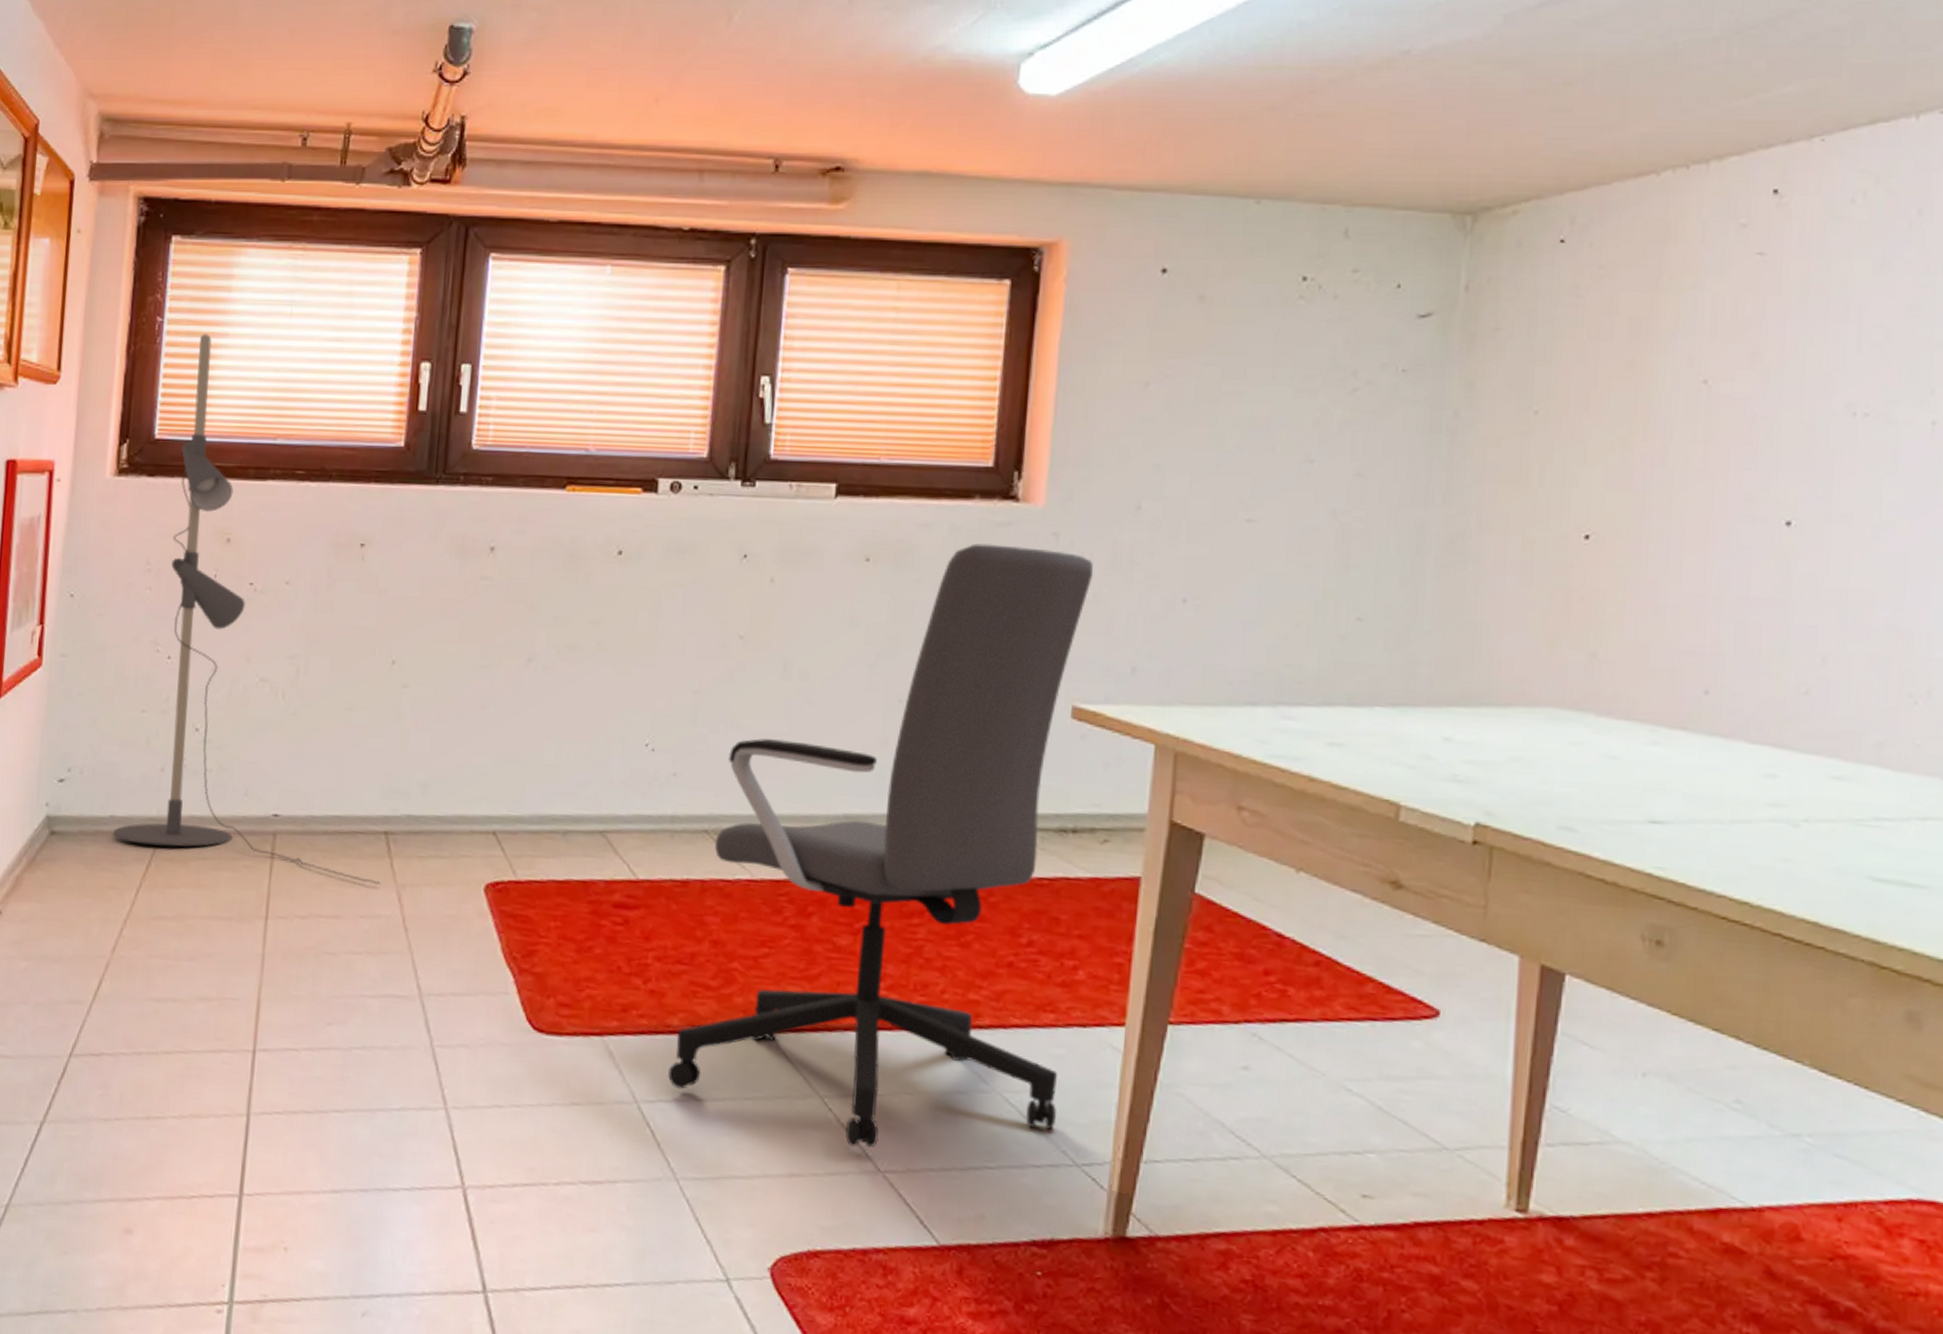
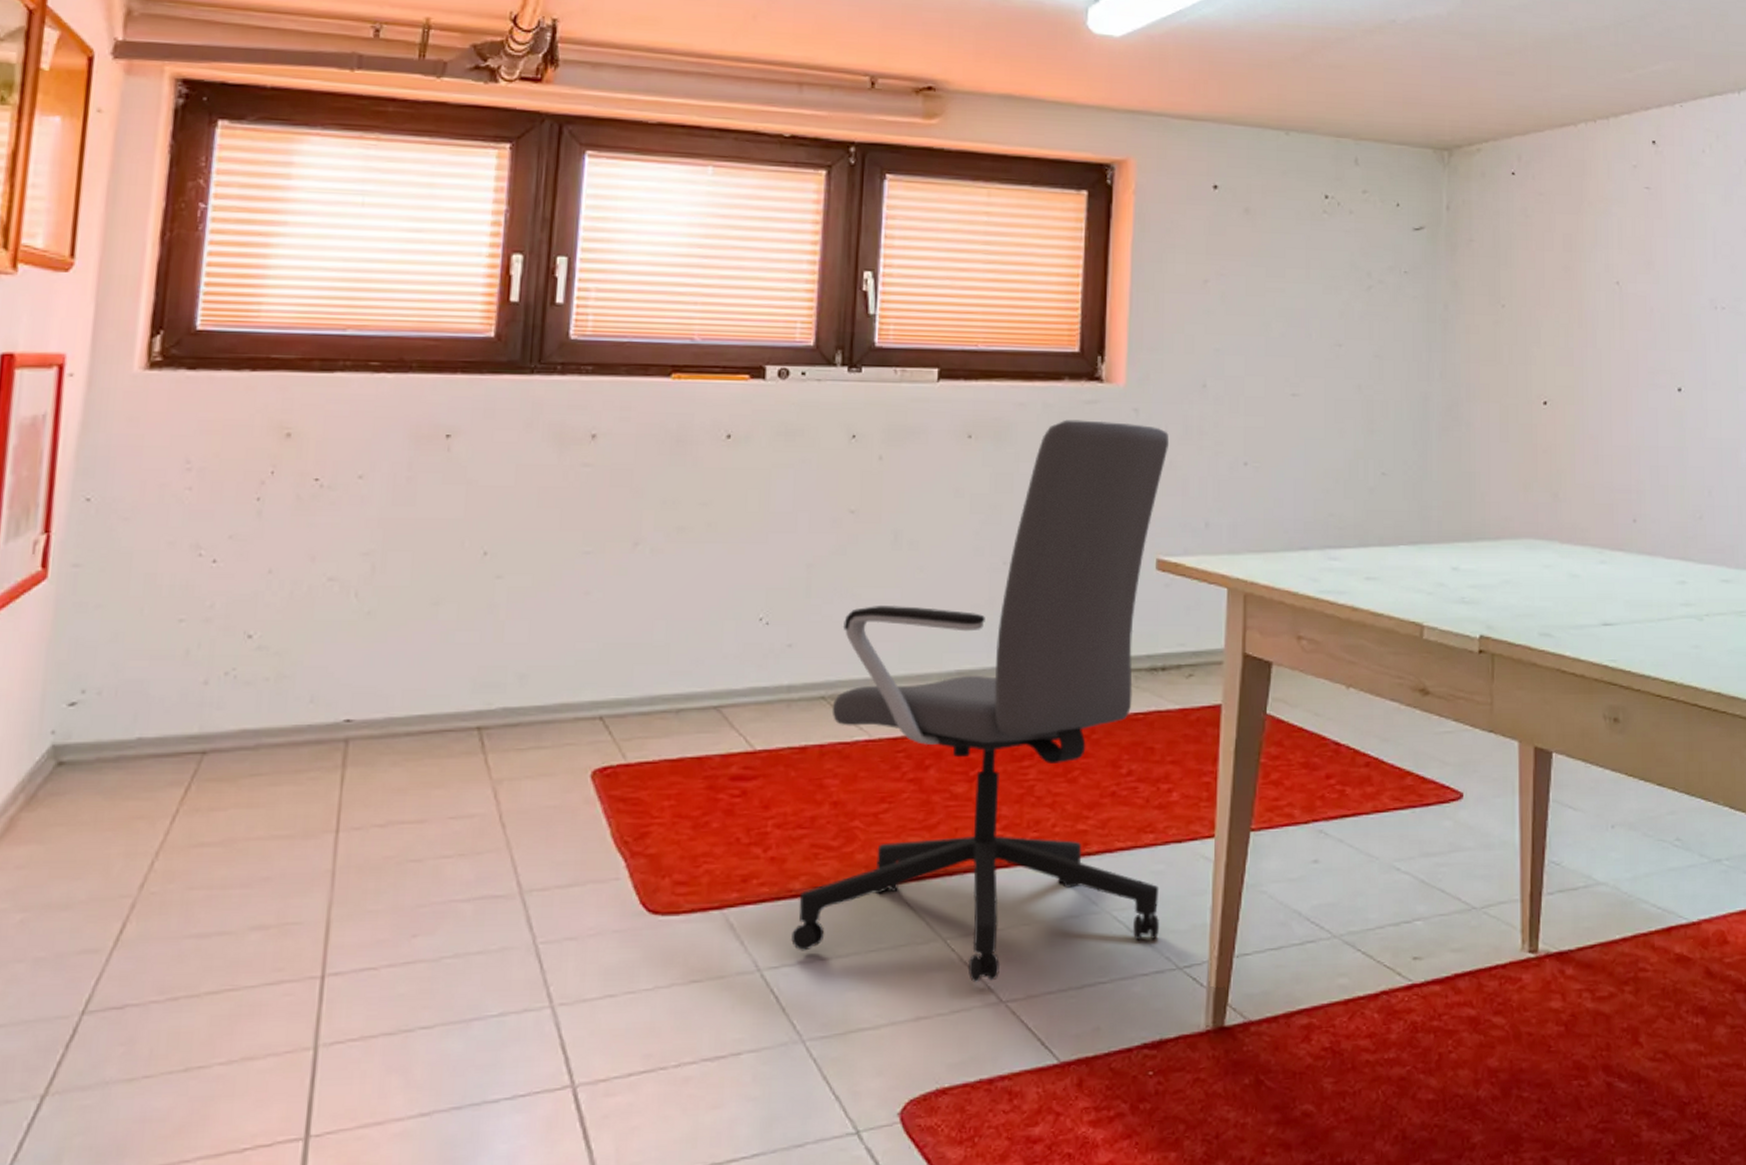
floor lamp: present [113,334,381,884] -> none [141,221,474,782]

